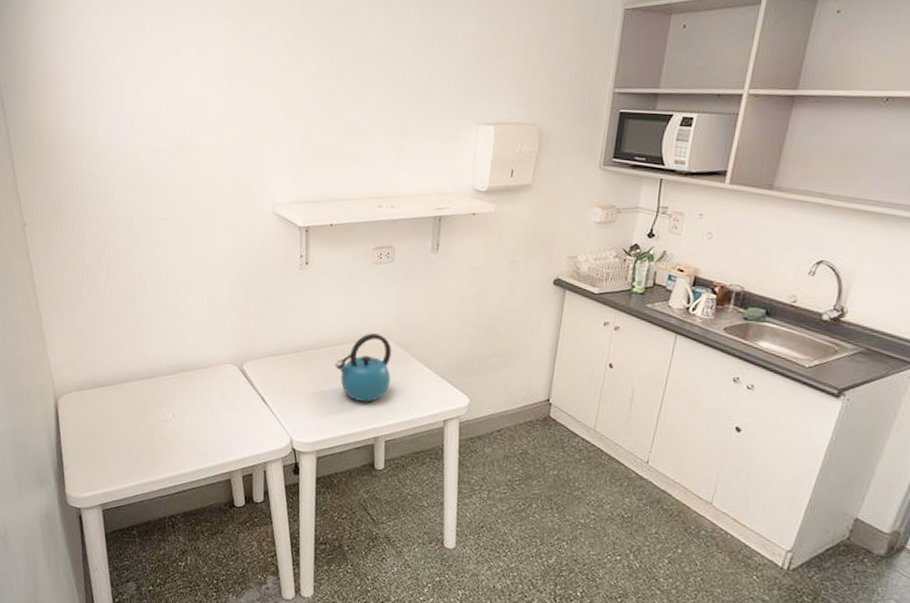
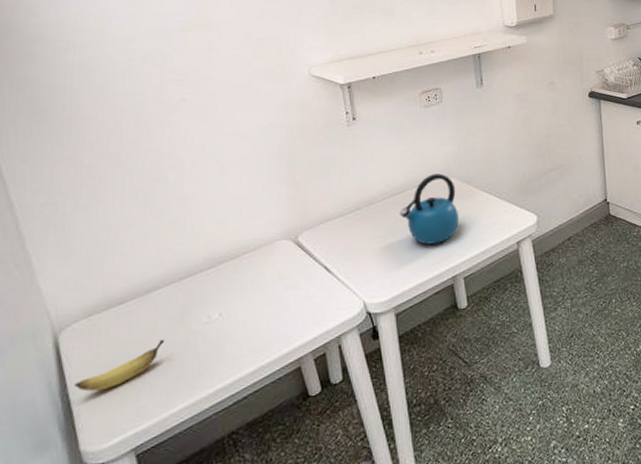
banana: none [66,423,130,452] -> present [75,339,164,392]

